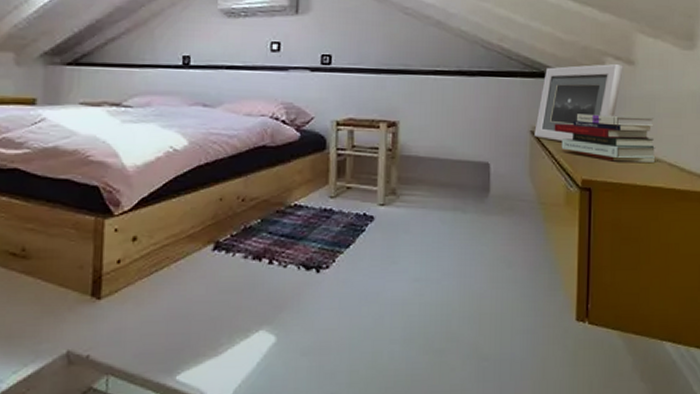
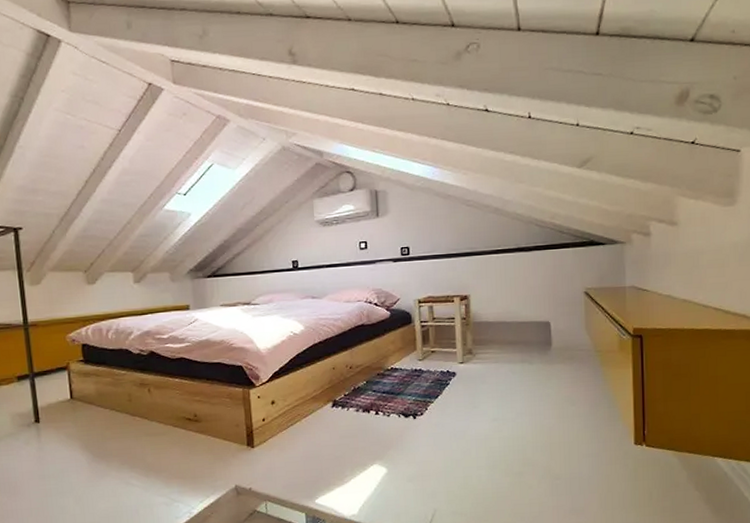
picture frame: present [534,63,623,142] -> none [588,226,667,299]
books: present [554,114,656,162] -> none [605,270,701,311]

